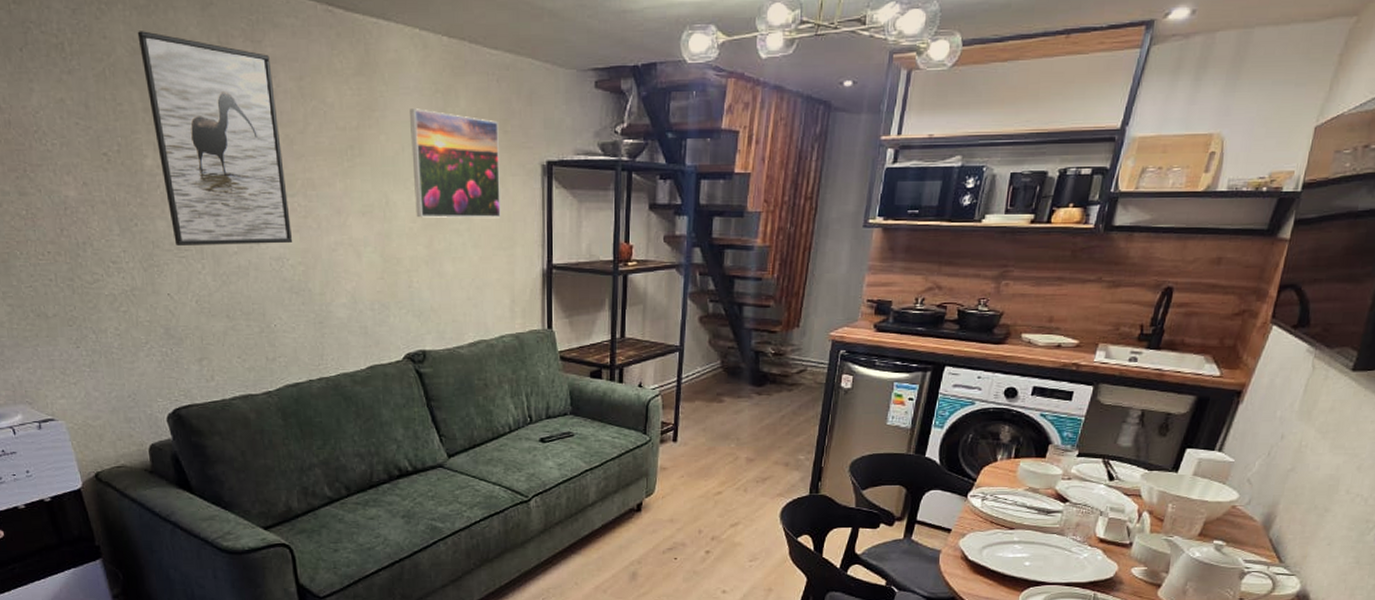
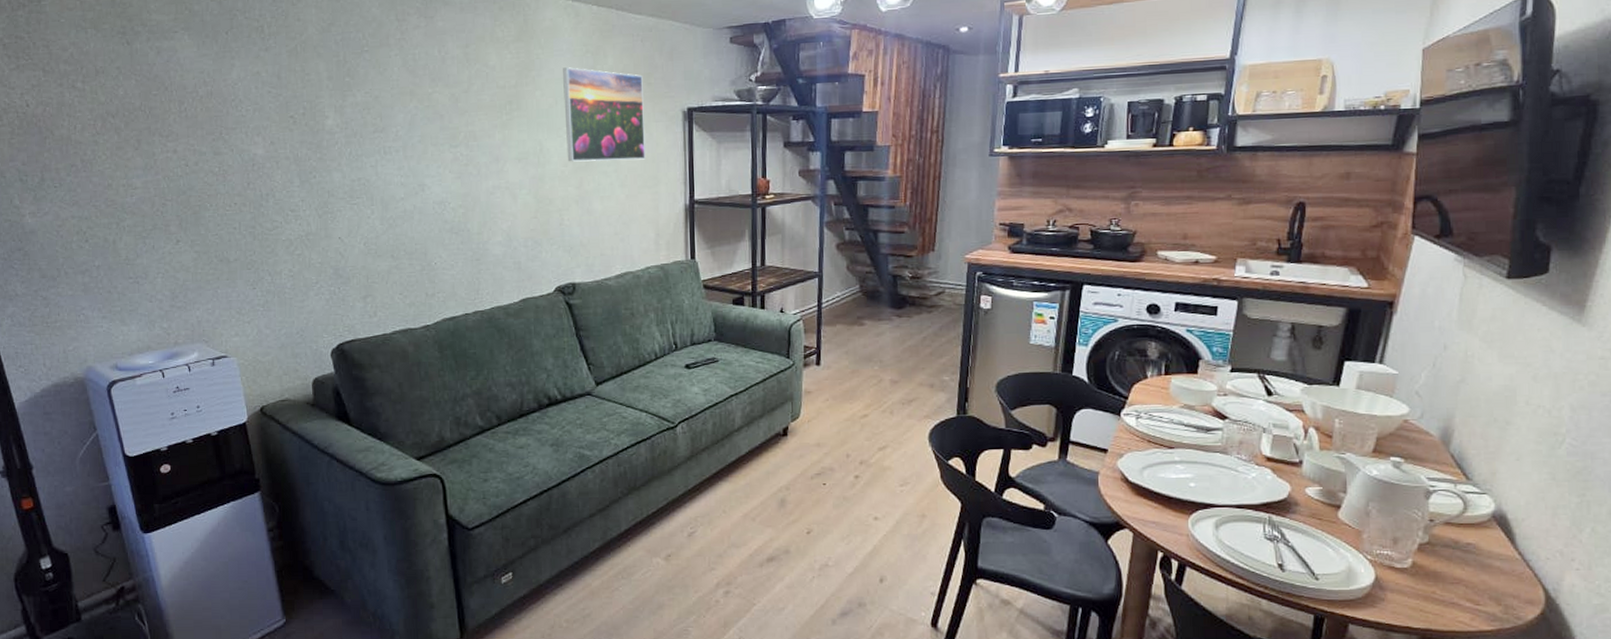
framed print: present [137,31,293,245] -> none [327,13,455,194]

